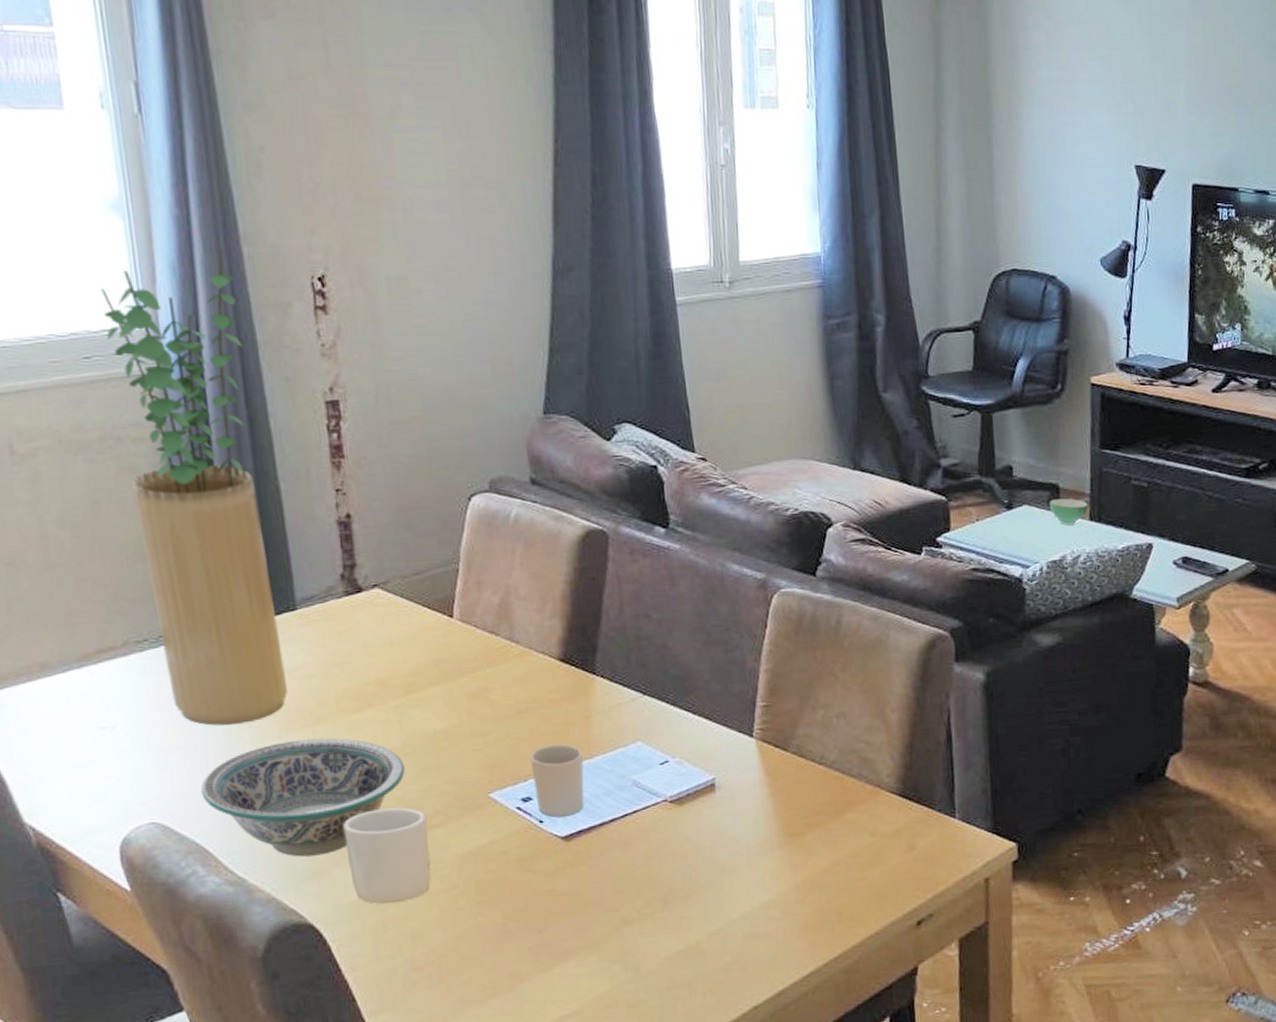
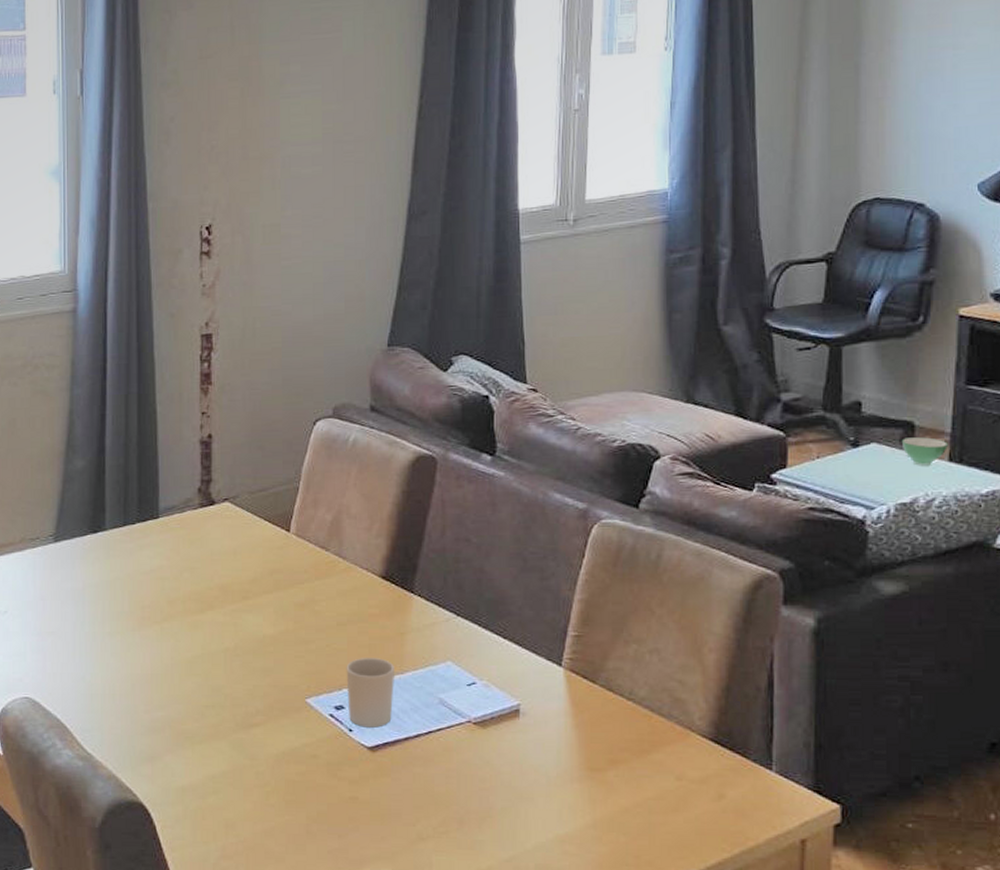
vase: present [101,247,287,725] -> none [37,203,144,616]
bowl: present [200,738,405,857] -> none [66,634,235,741]
mug: present [343,807,431,905] -> none [177,704,249,793]

